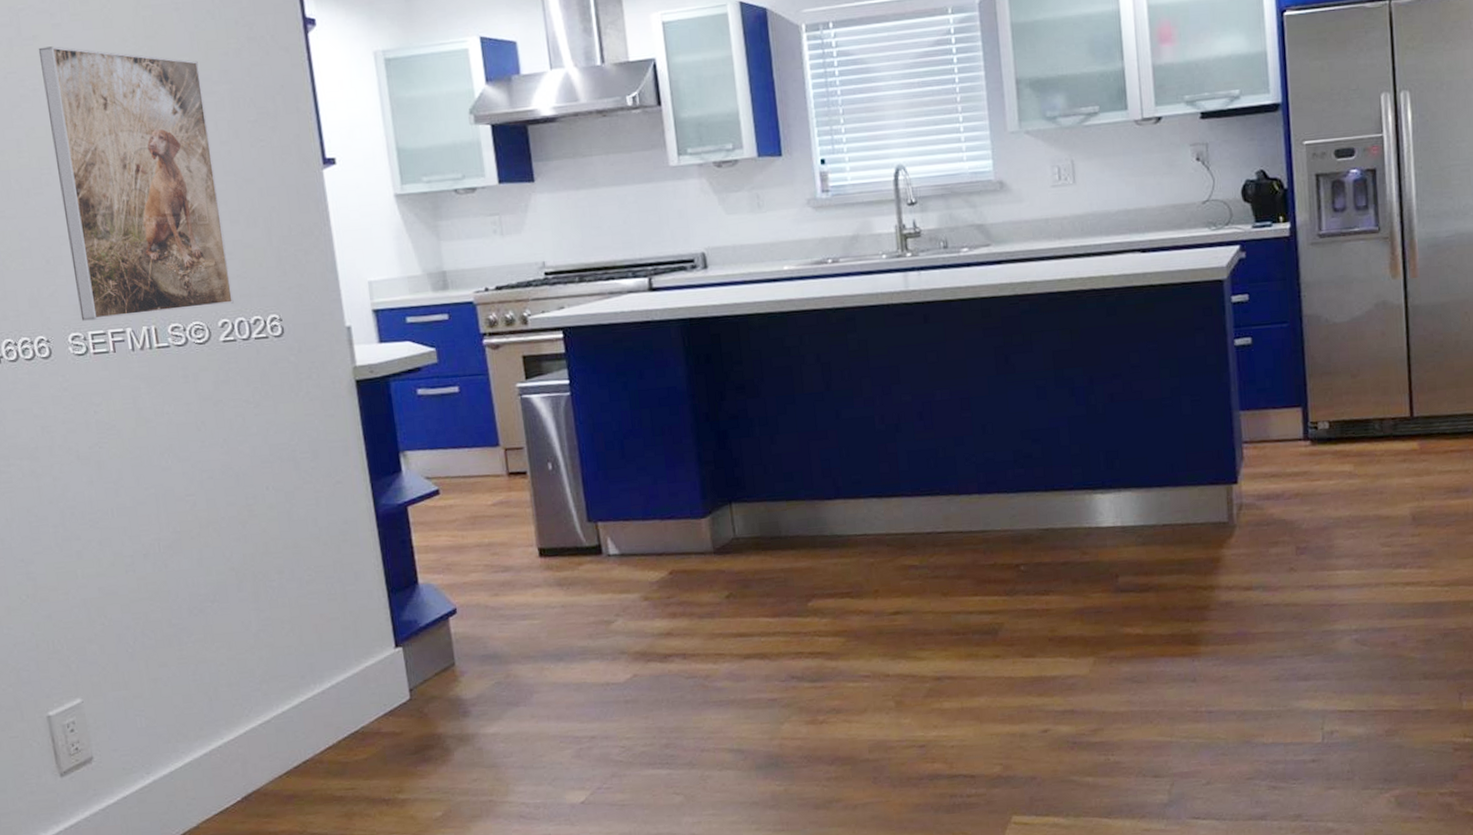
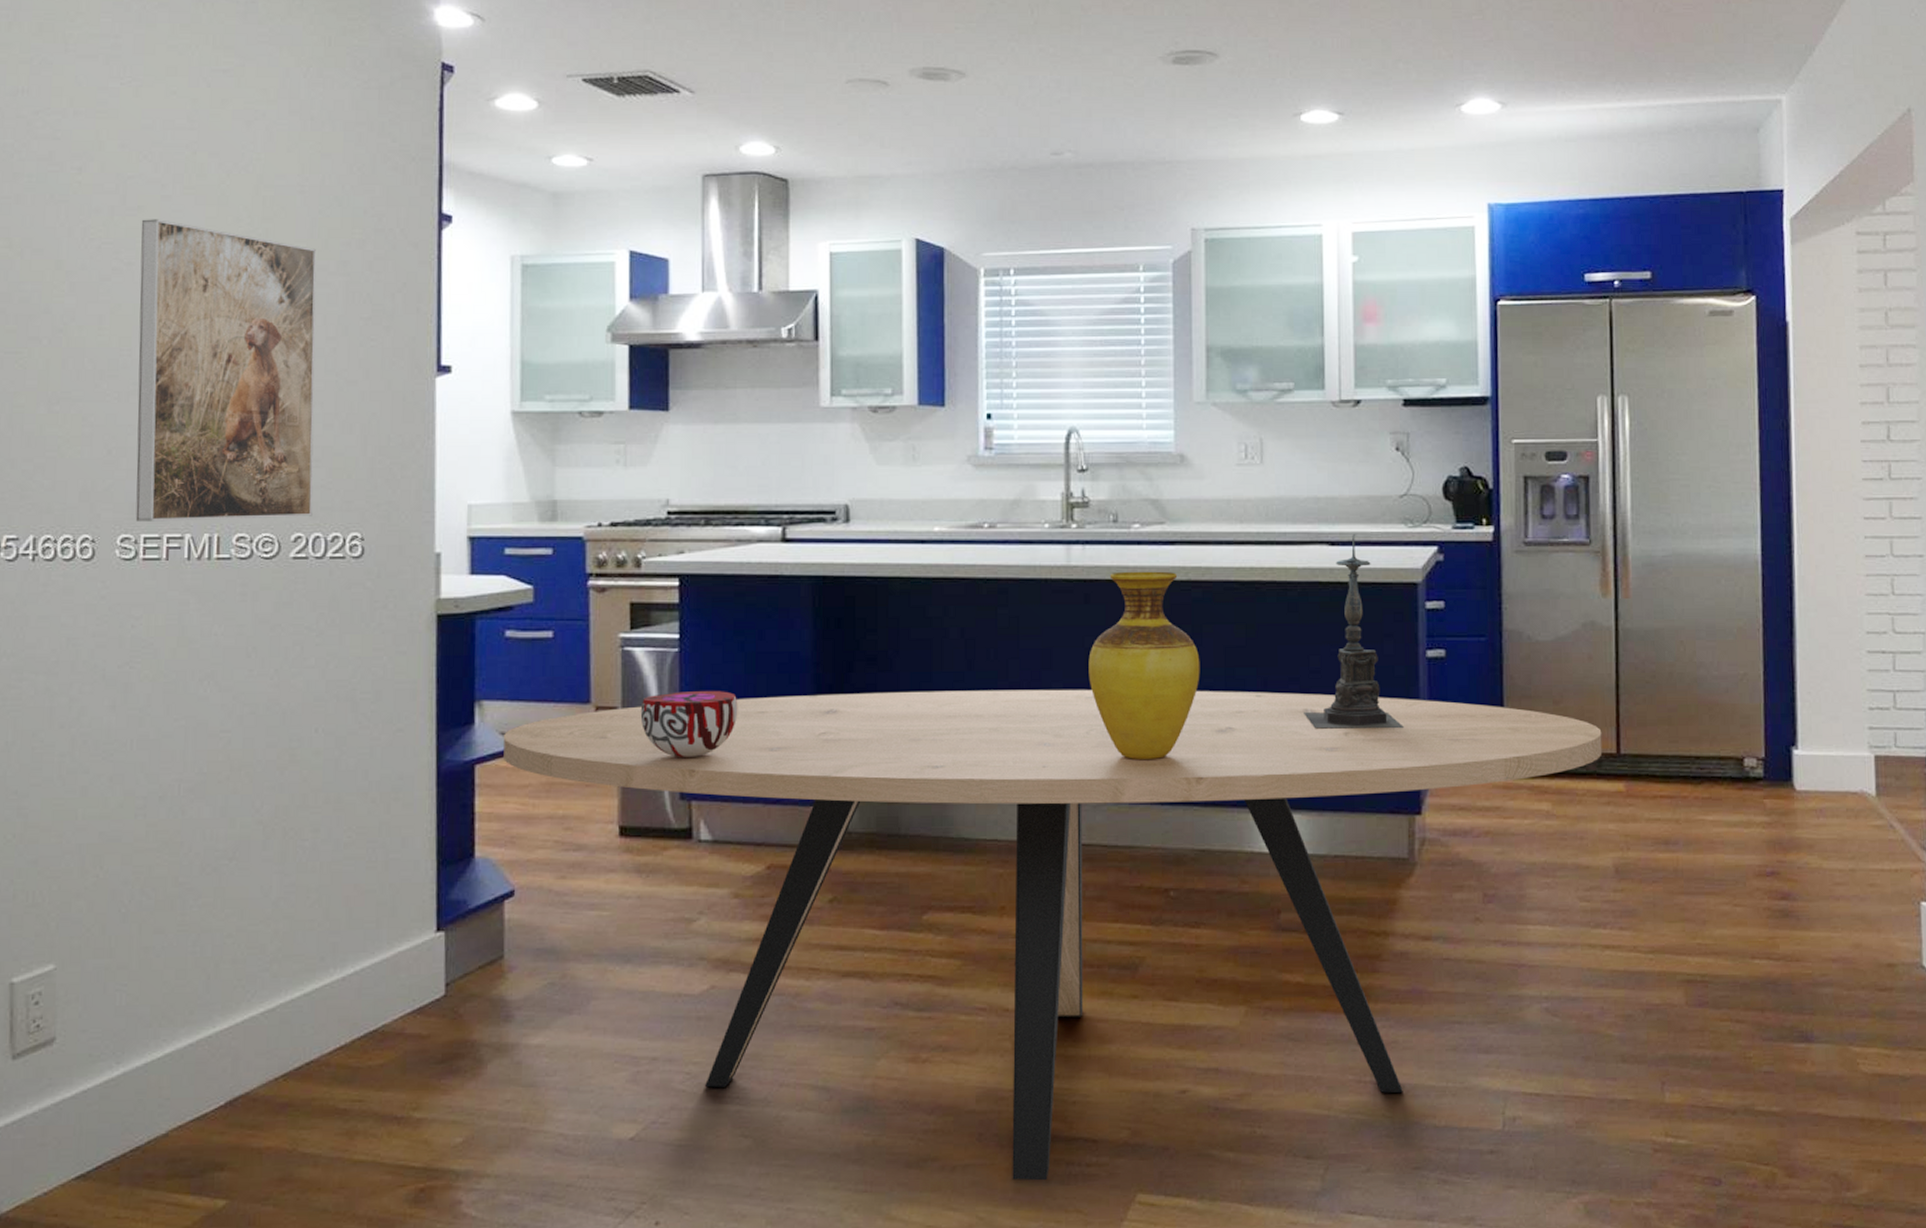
dining table: none [428,383,1397,813] -> present [503,689,1602,1181]
decorative bowl: none [543,426,629,487] -> present [640,691,738,758]
vase: none [932,288,1033,457] -> present [1088,571,1200,760]
candle holder: none [1127,240,1218,417] -> present [1304,533,1404,729]

